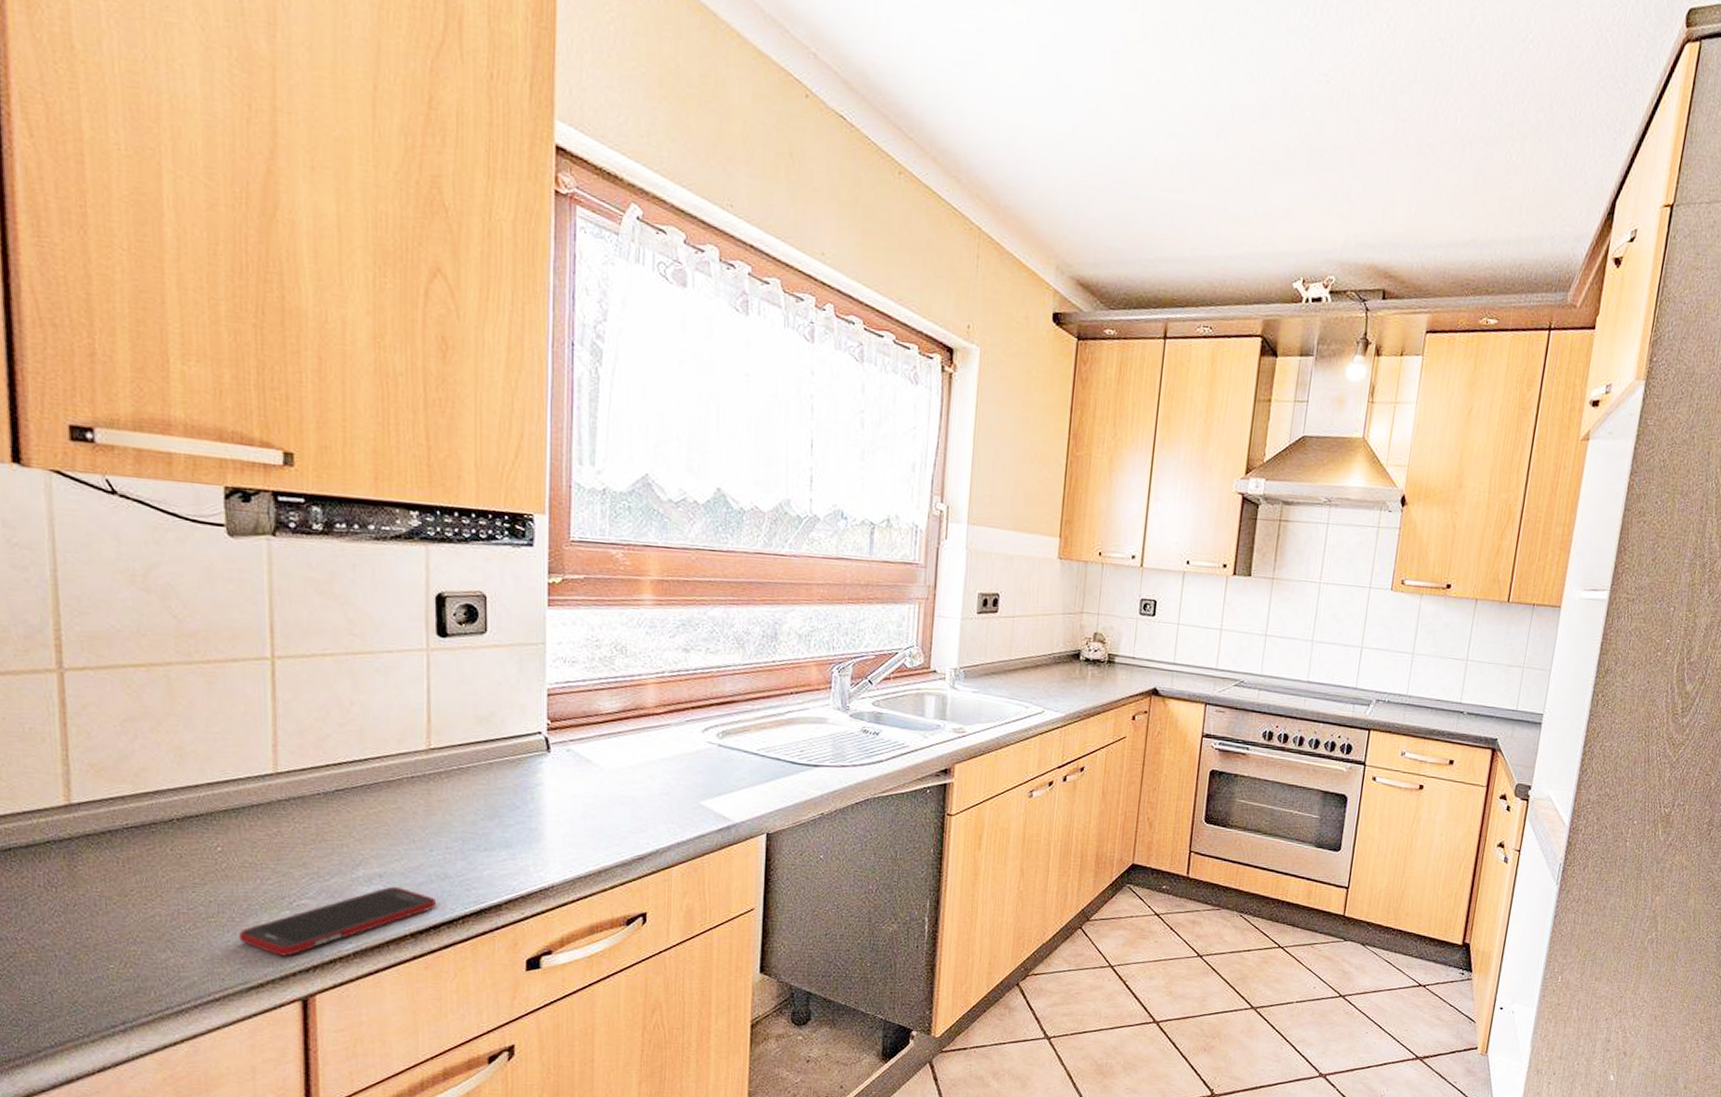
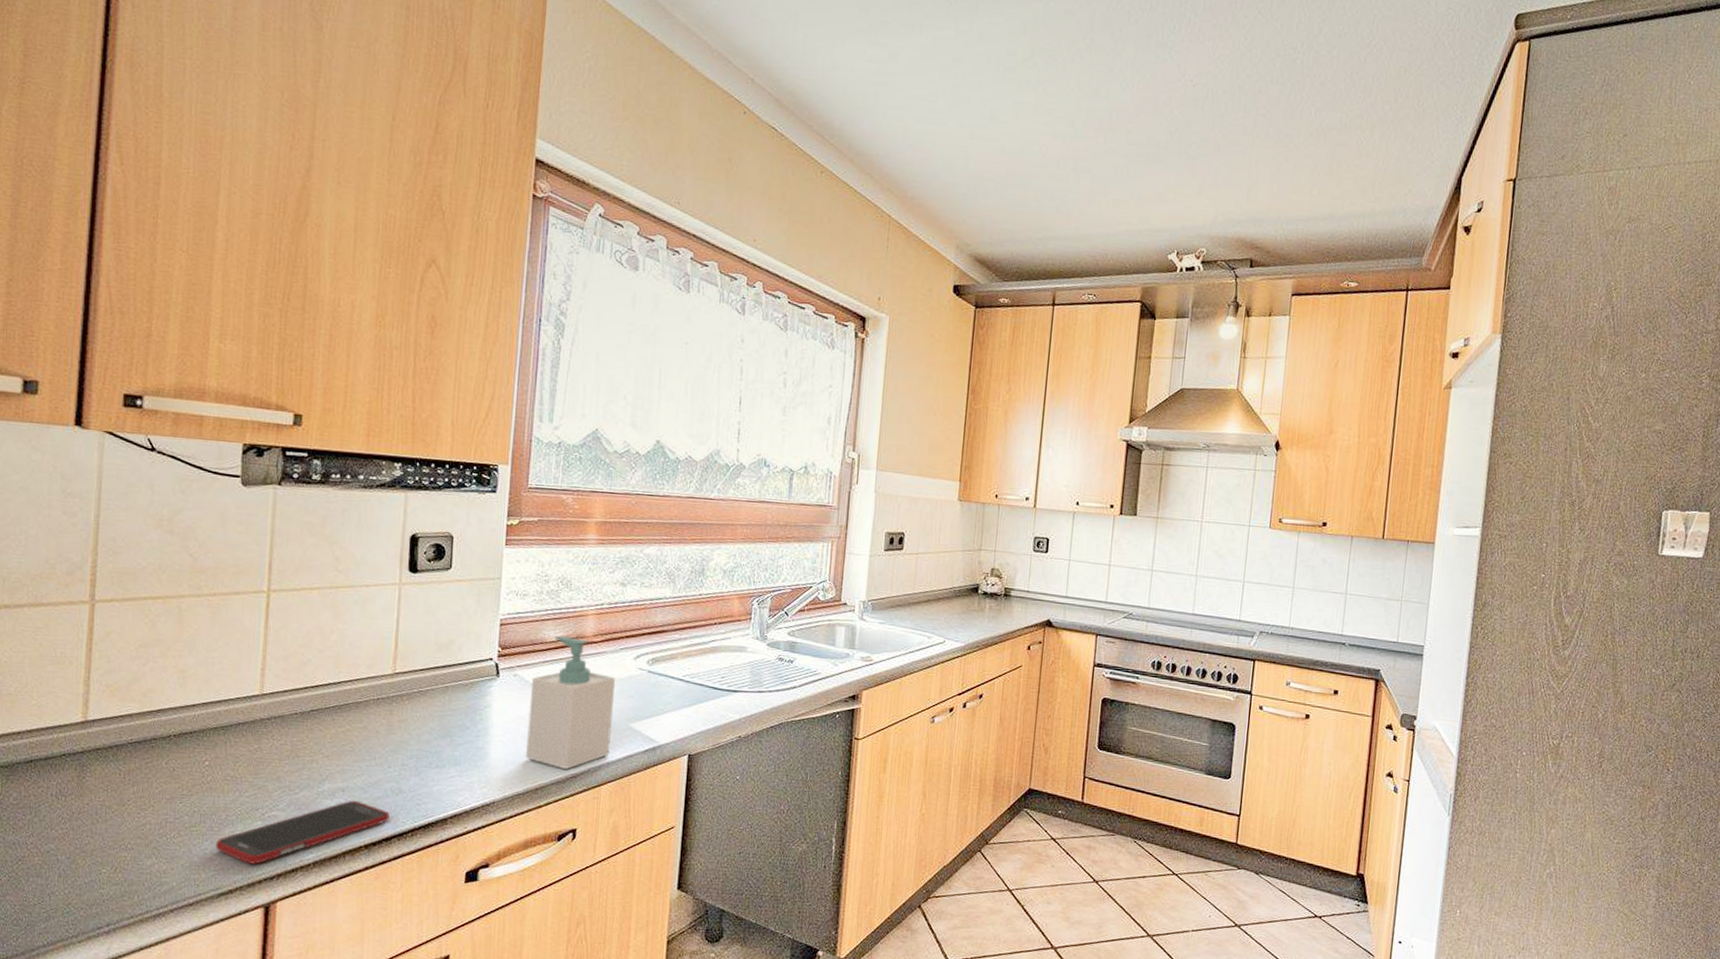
soap bottle: none [585,706,682,851] -> present [525,635,615,770]

